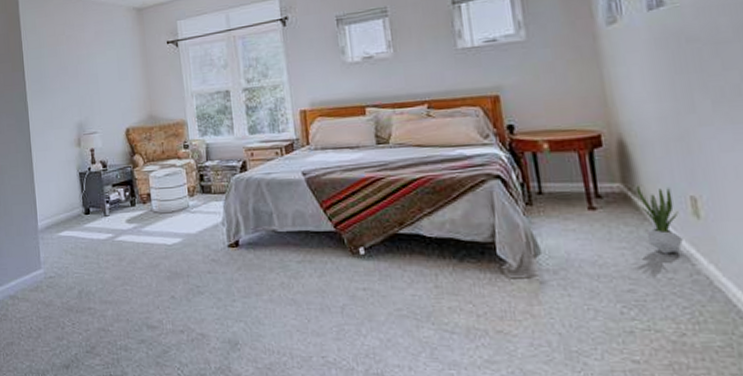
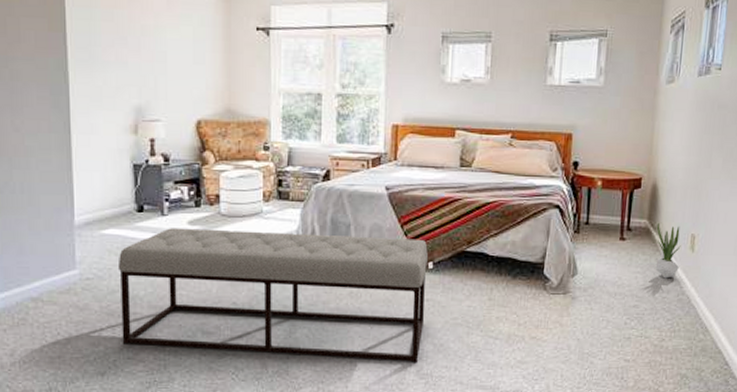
bench: none [73,223,366,361] -> present [117,228,429,363]

